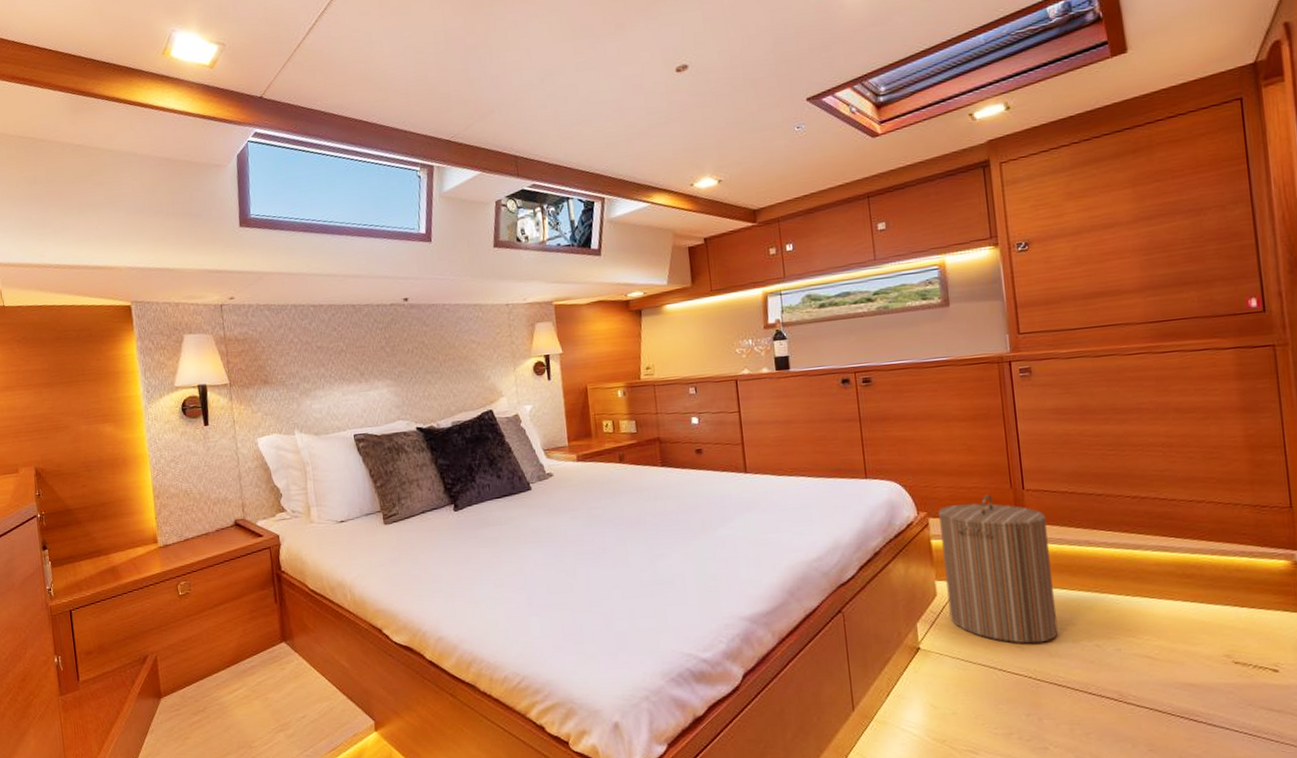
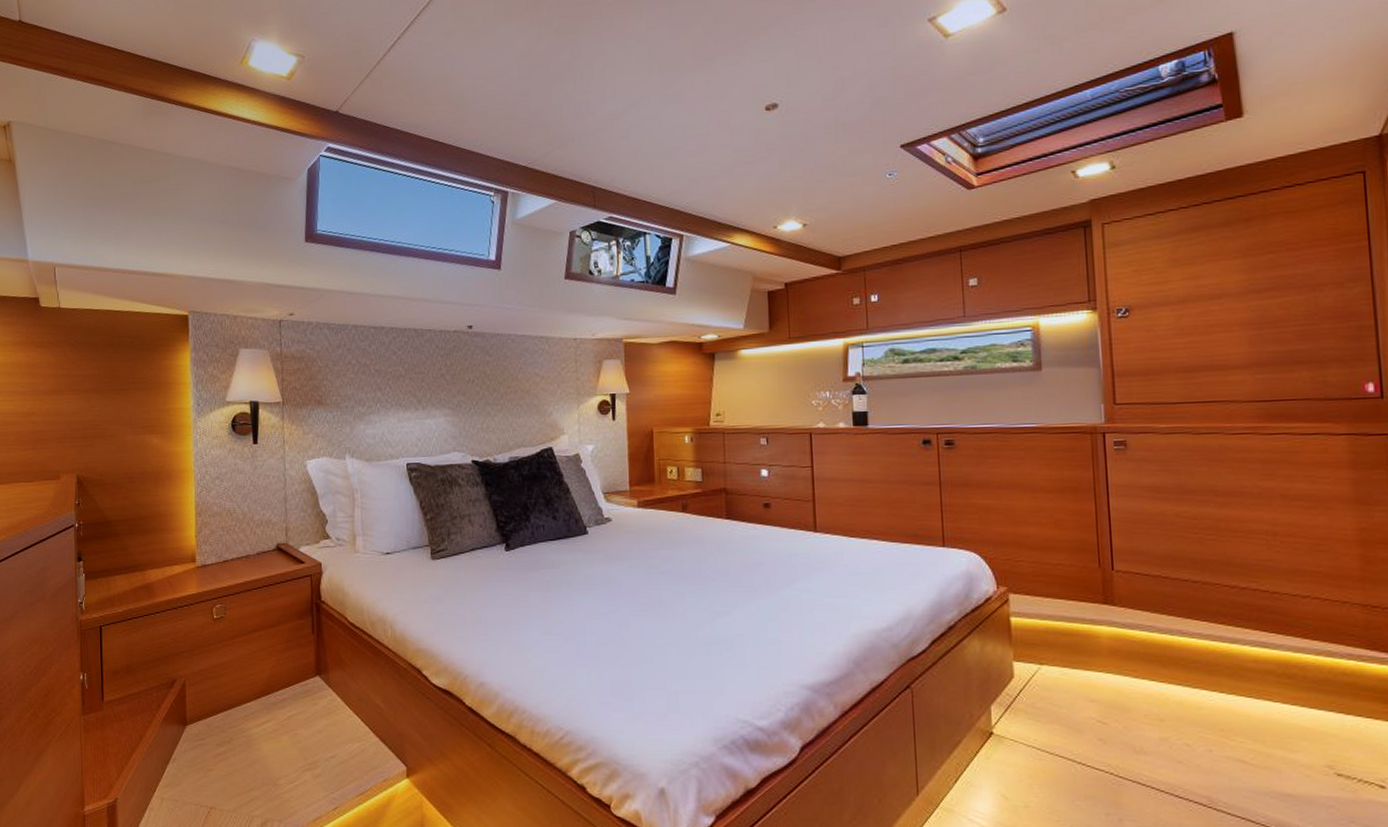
laundry hamper: present [937,494,1059,644] -> none [1019,572,1145,737]

